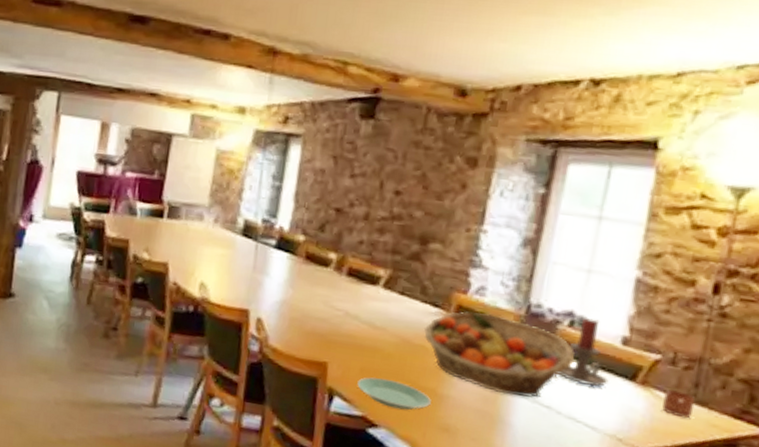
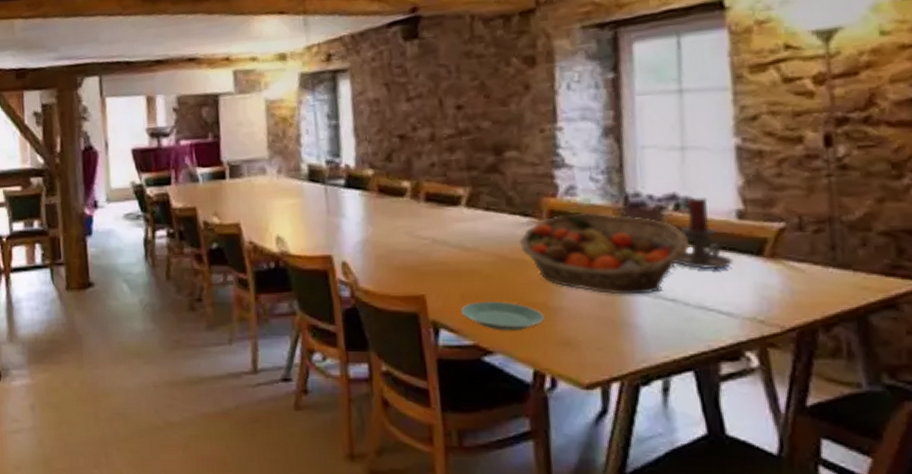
mug: present [662,389,696,419] -> none [799,256,837,286]

